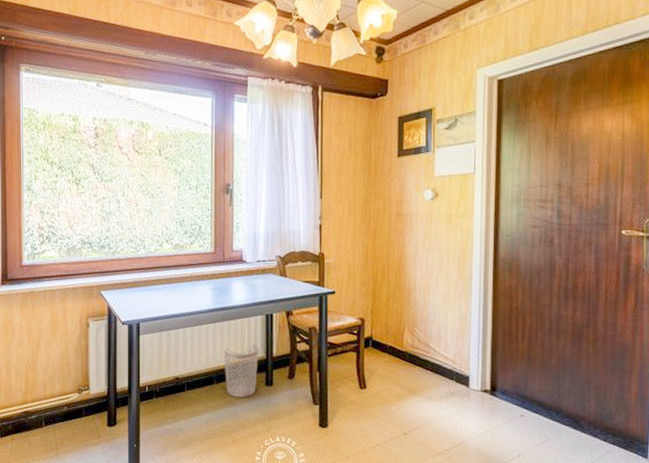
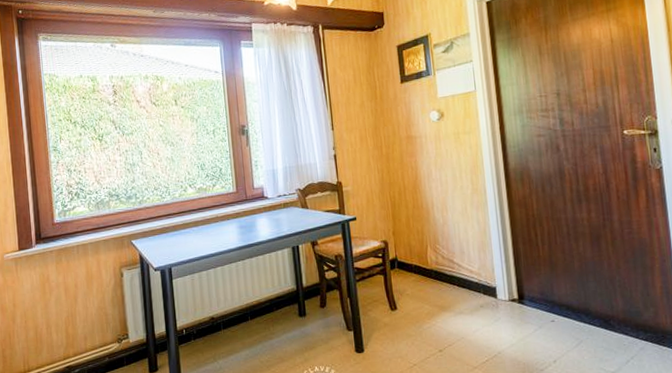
wastebasket: present [223,343,259,397] -> none [254,276,290,331]

